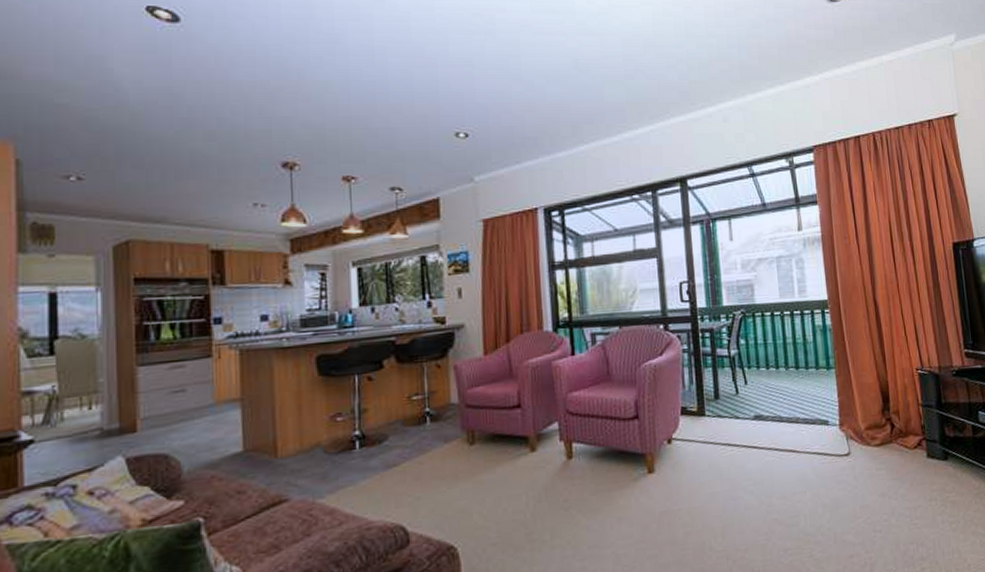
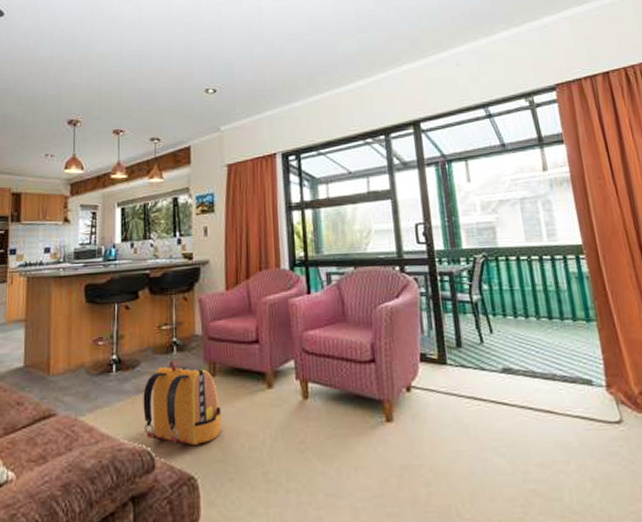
backpack: none [393,430,482,516] -> present [143,360,221,446]

